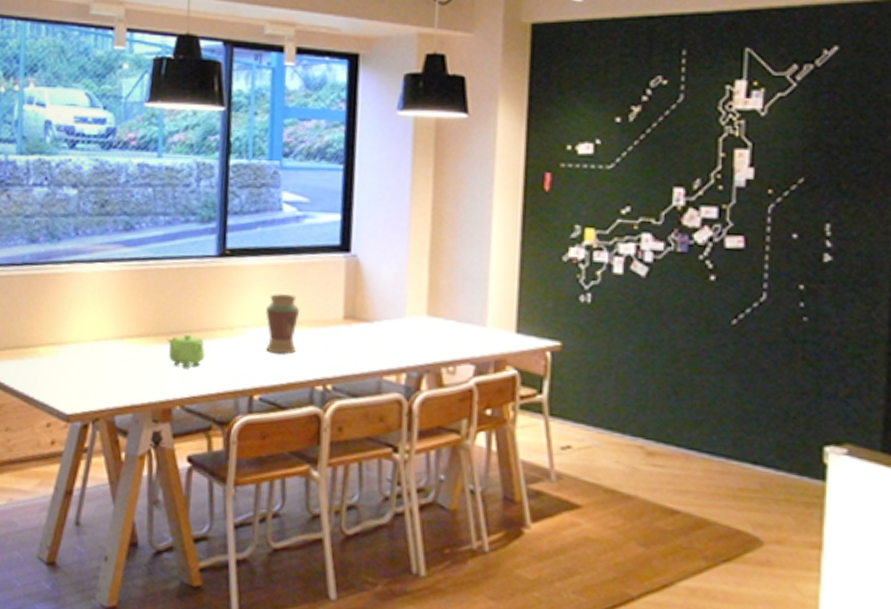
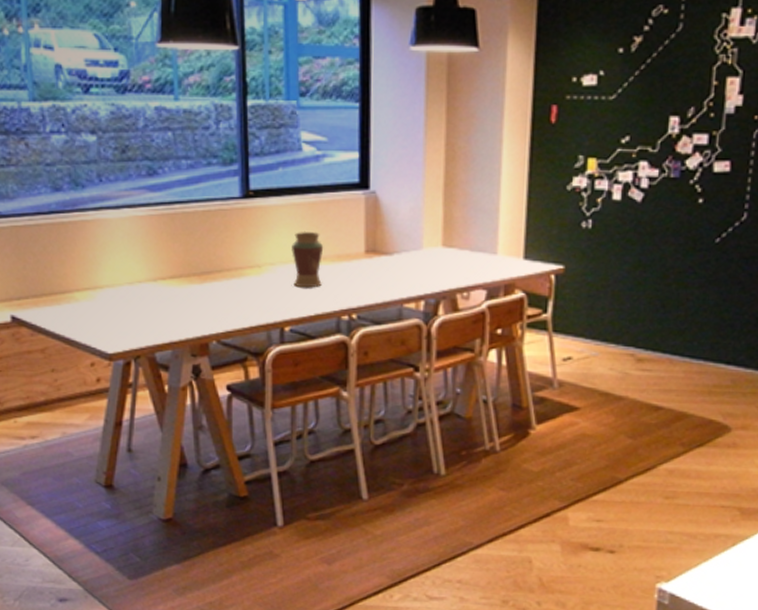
teapot: present [168,334,205,368] -> none [199,273,236,306]

